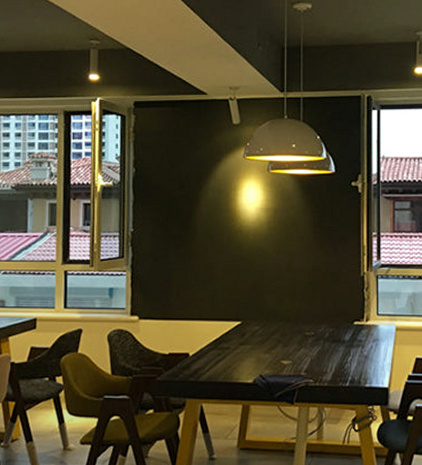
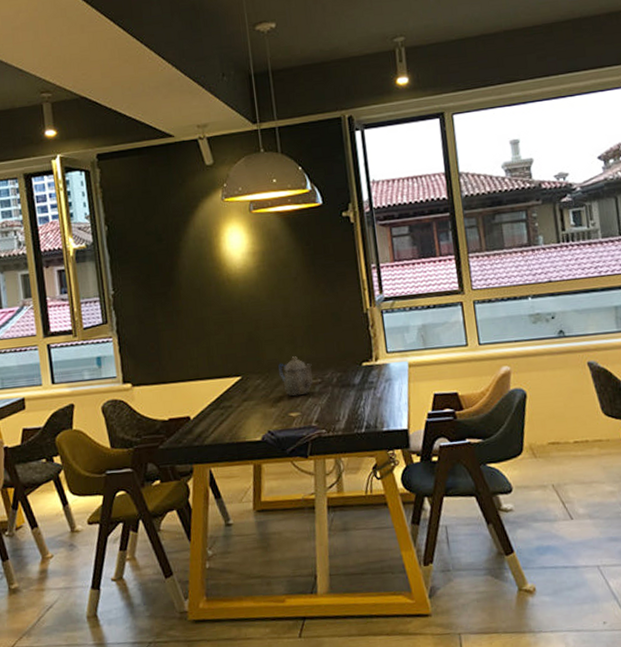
teapot: none [277,309,308,346] -> present [278,356,313,397]

